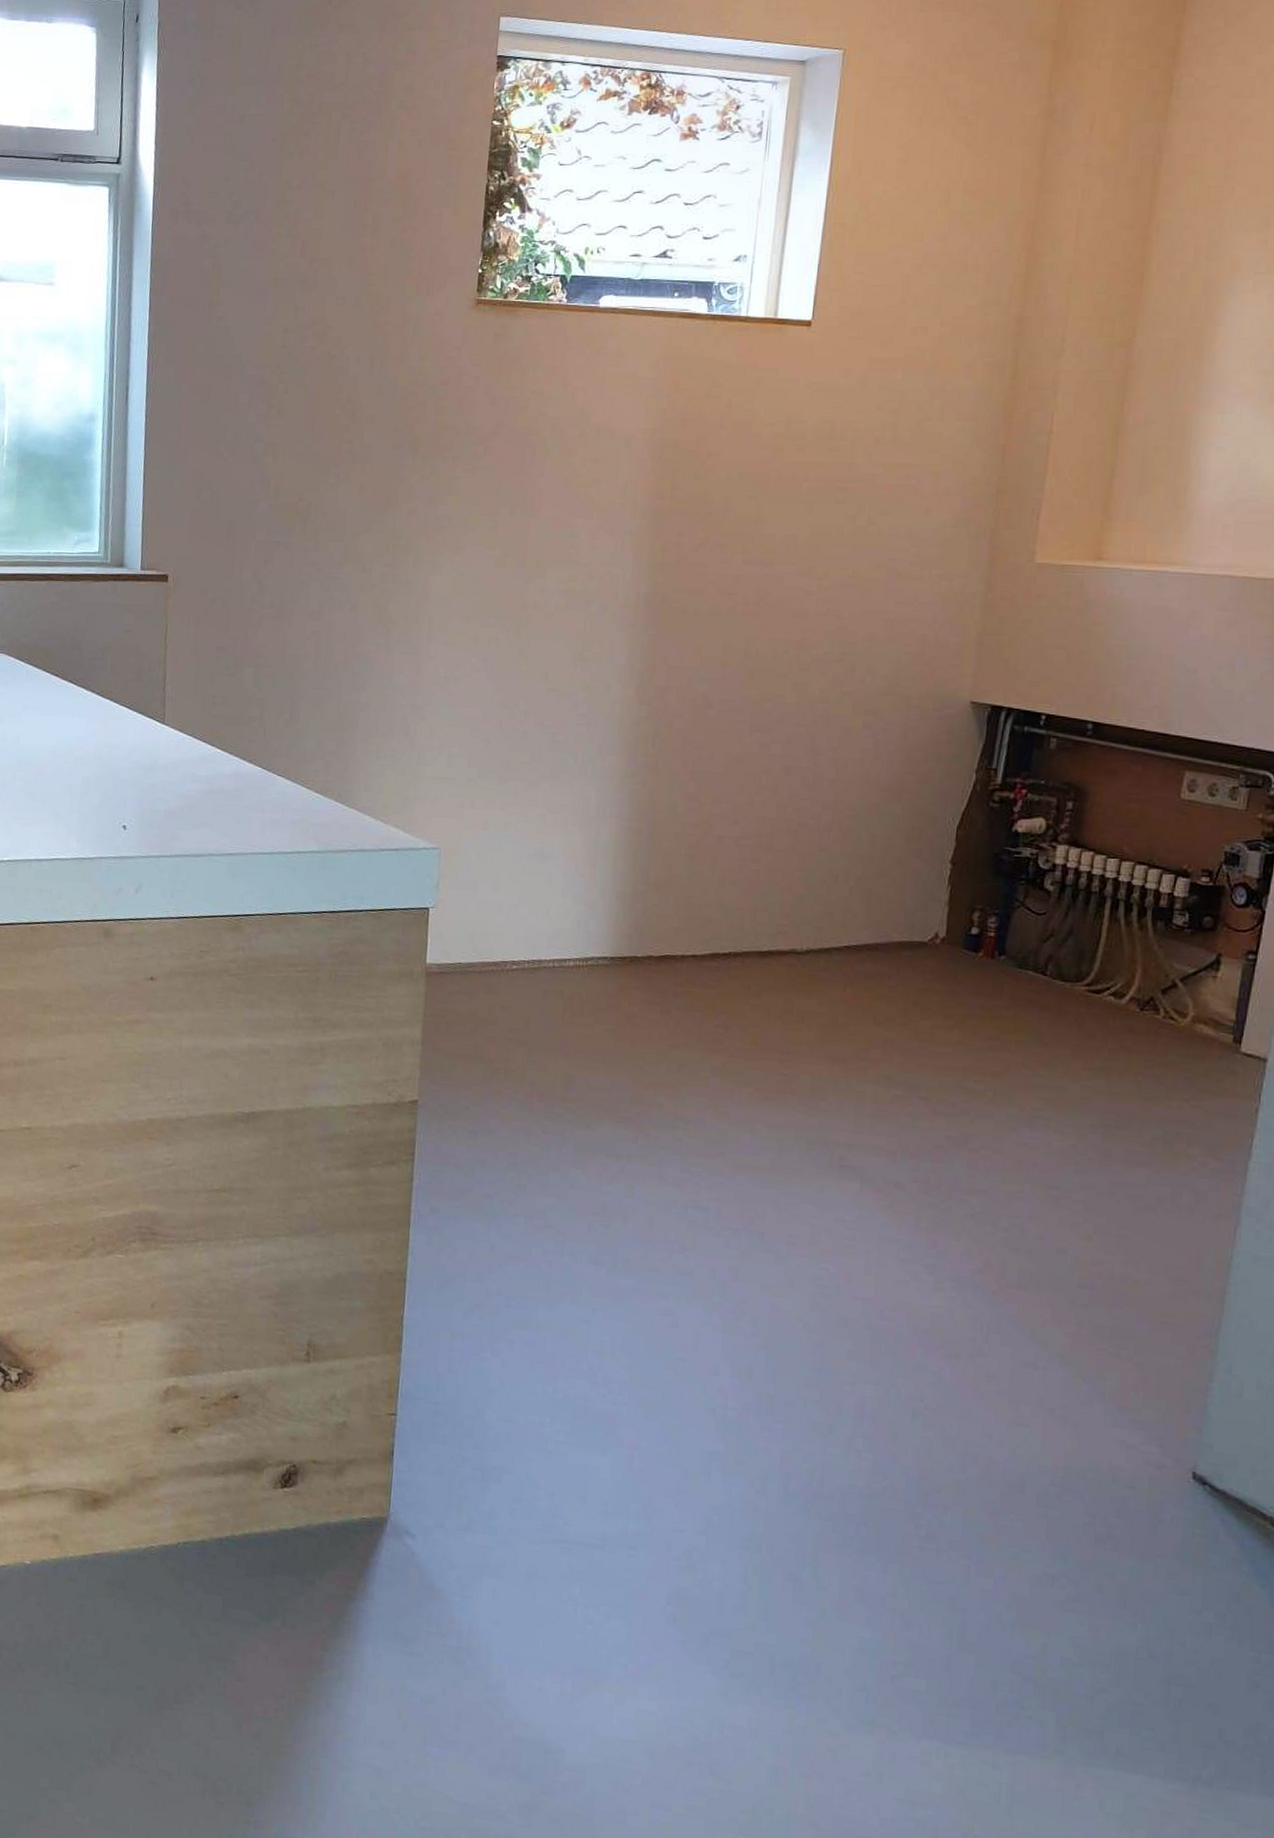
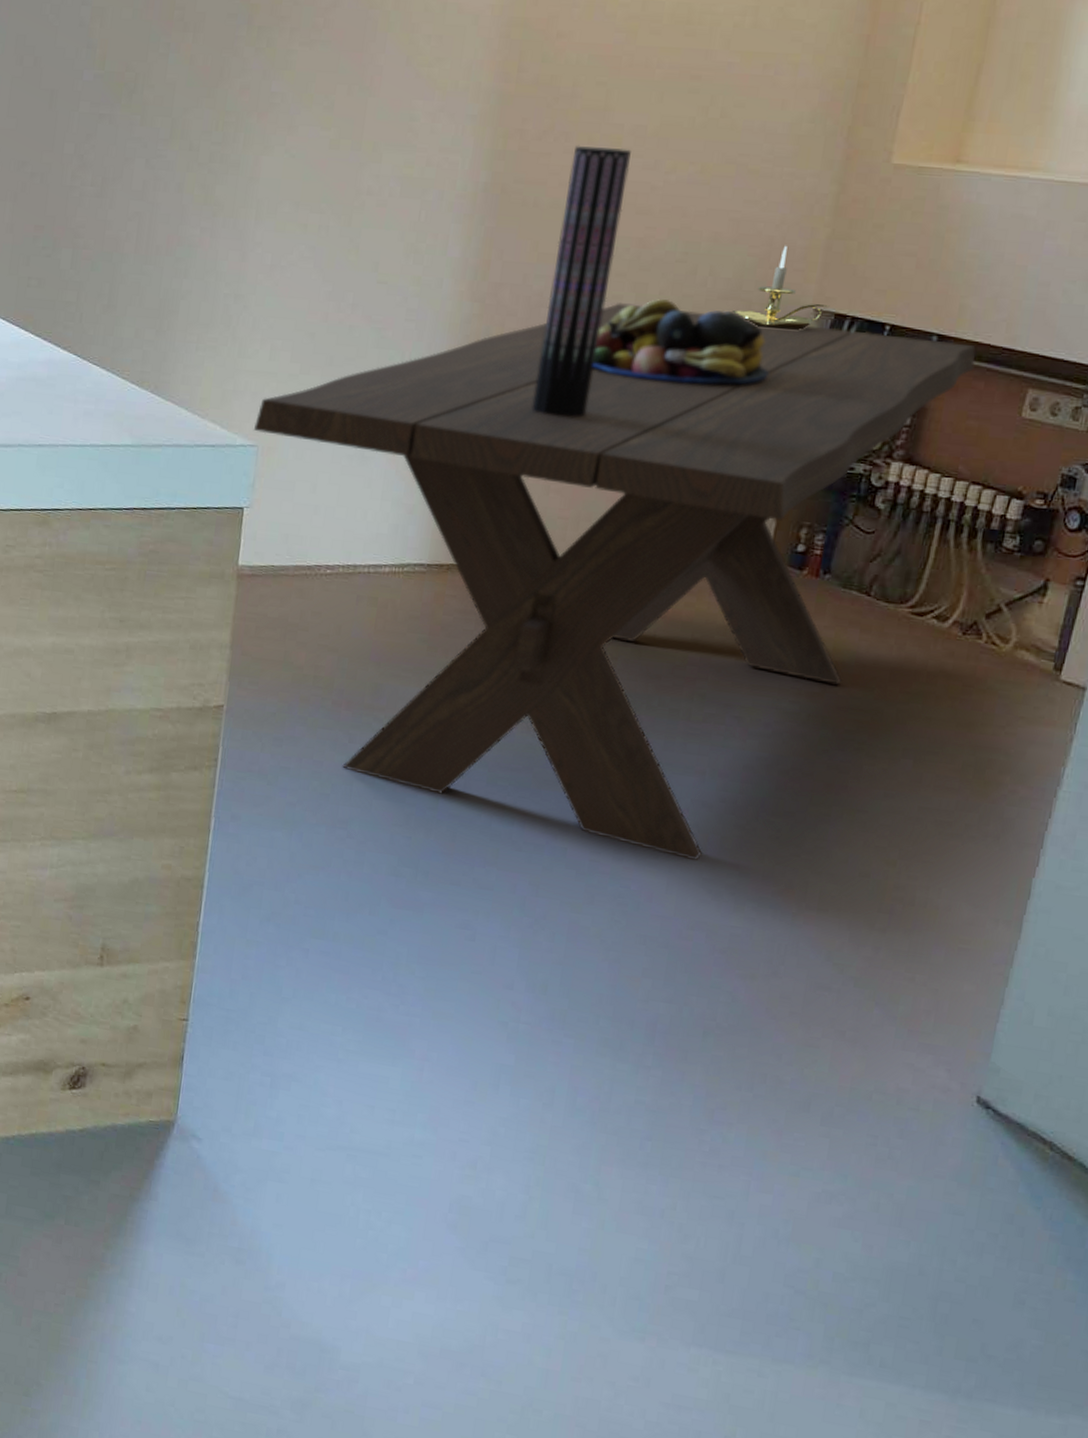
dining table: none [435,702,1132,1242] -> present [253,303,977,861]
cylinder: none [703,555,784,813] -> present [531,145,631,418]
fruit bowl: none [761,697,931,777] -> present [593,299,769,385]
candle holder: none [891,644,986,723] -> present [731,246,830,330]

